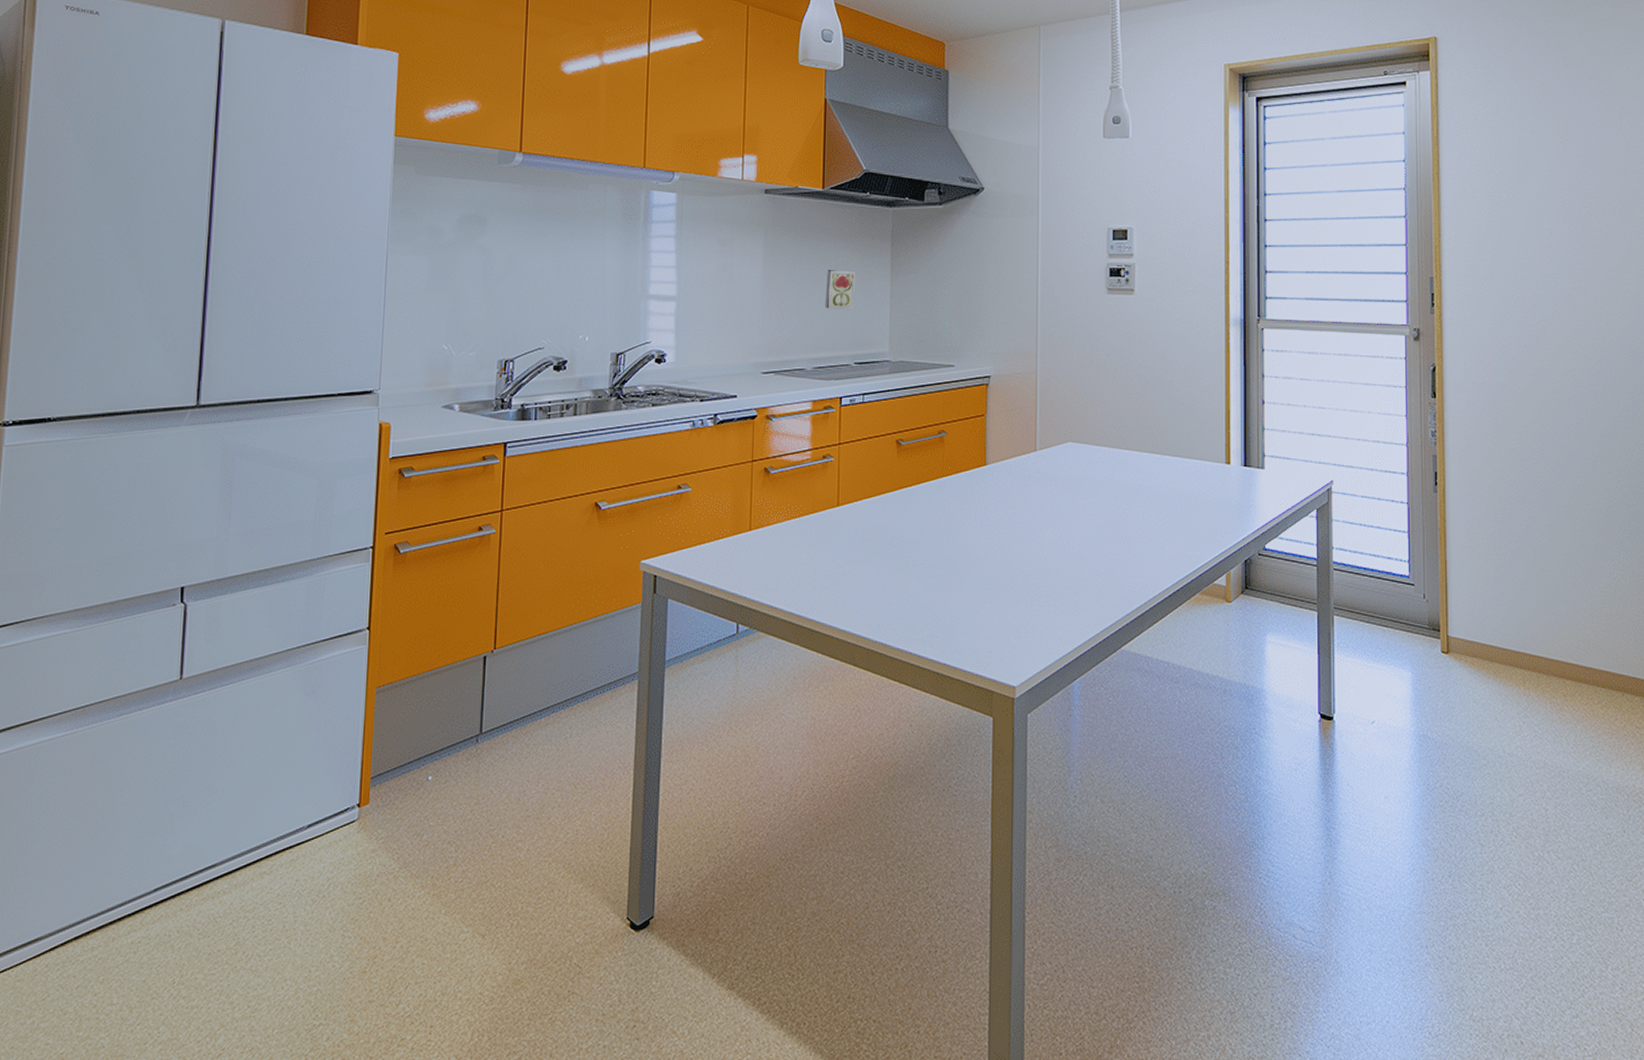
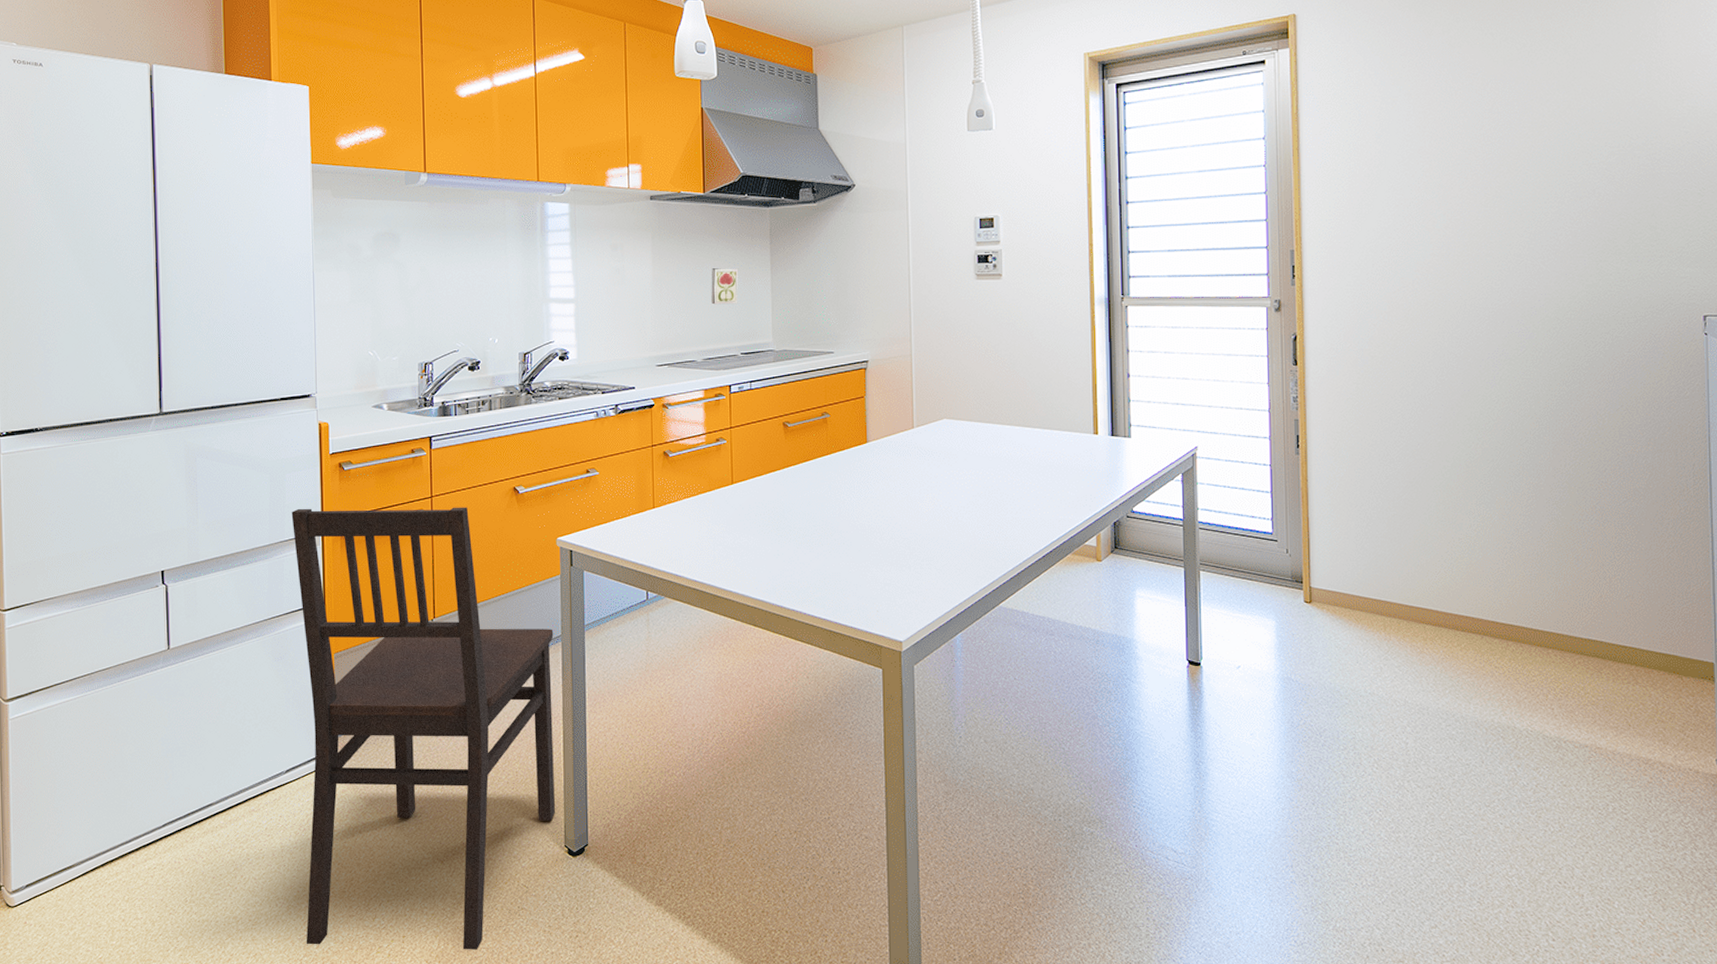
dining chair: none [314,519,630,1043] -> present [291,507,556,950]

